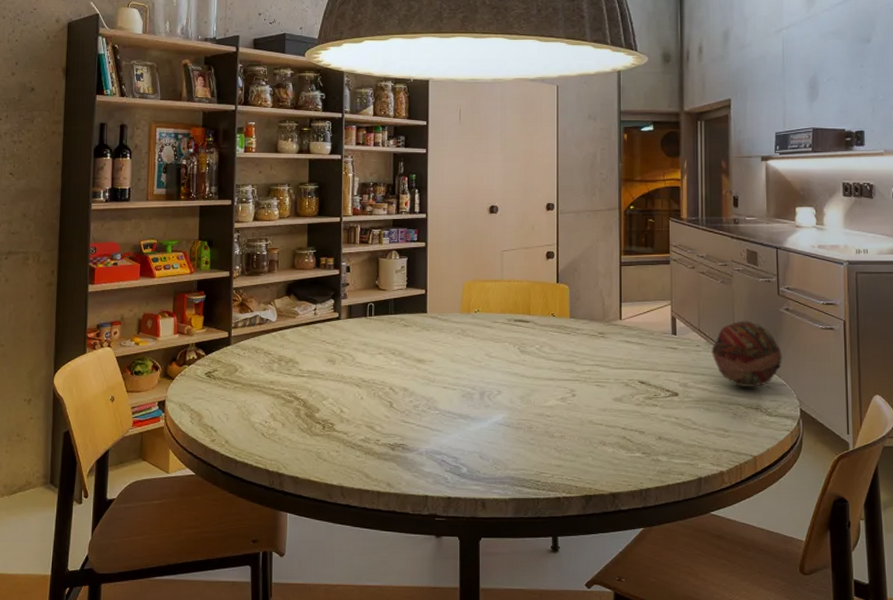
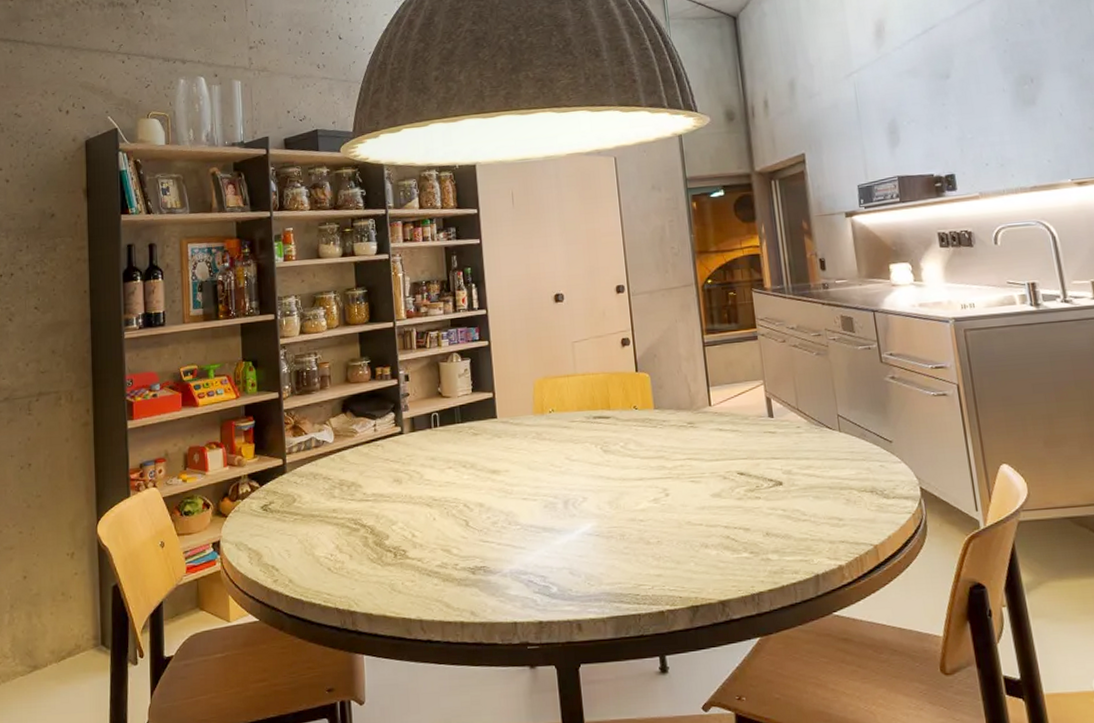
decorative ball: present [712,320,783,388] -> none [814,394,894,470]

